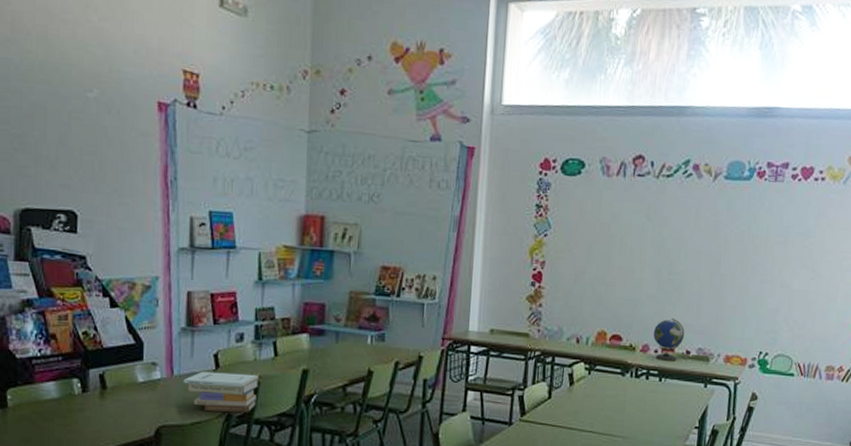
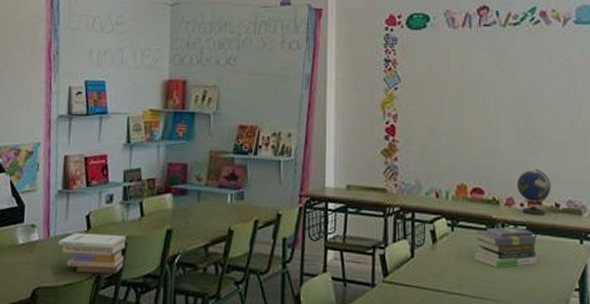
books: none [607,371,666,409] -> present [474,227,537,268]

